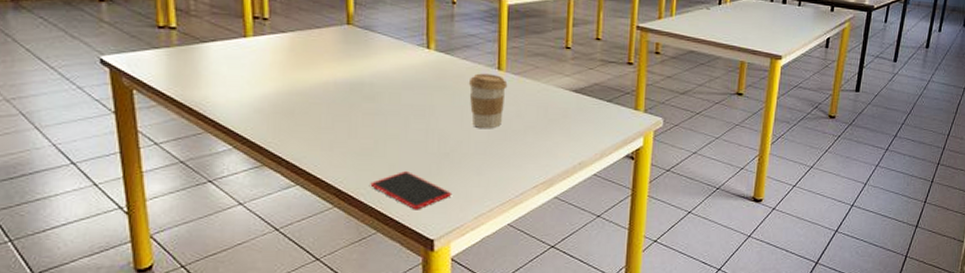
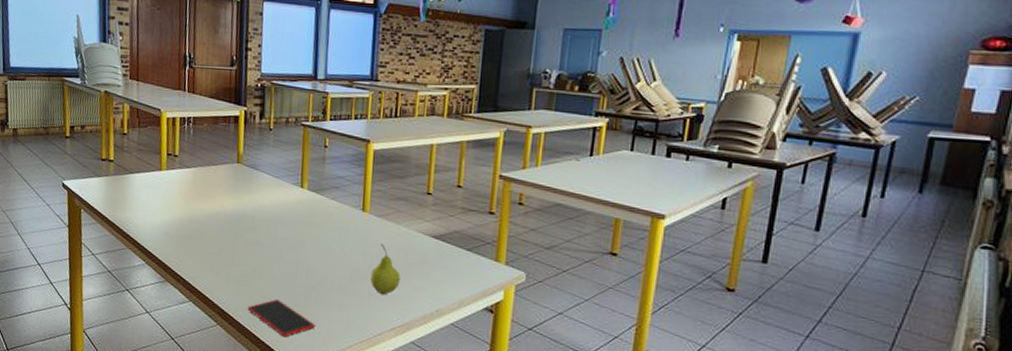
coffee cup: present [468,73,508,129] -> none [335,213,371,268]
fruit: none [510,102,542,153] -> present [370,244,401,295]

